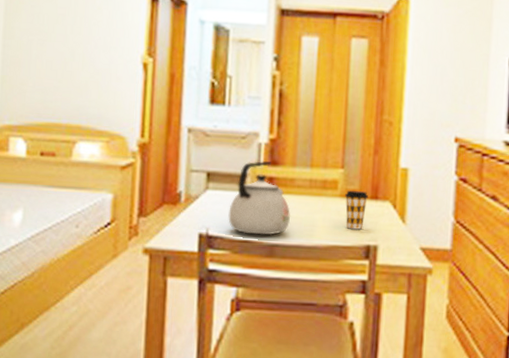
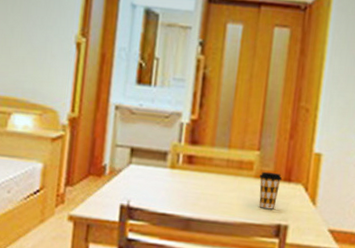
kettle: present [228,160,291,236] -> none [148,139,208,210]

